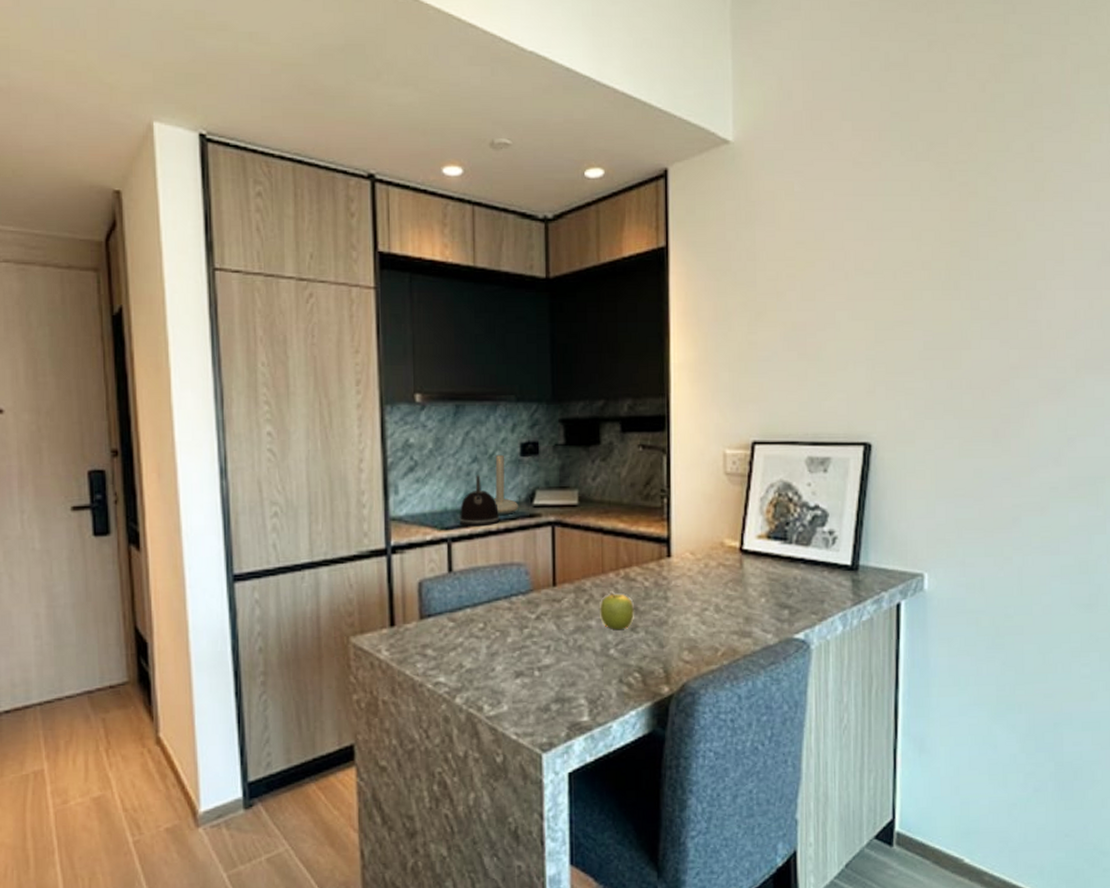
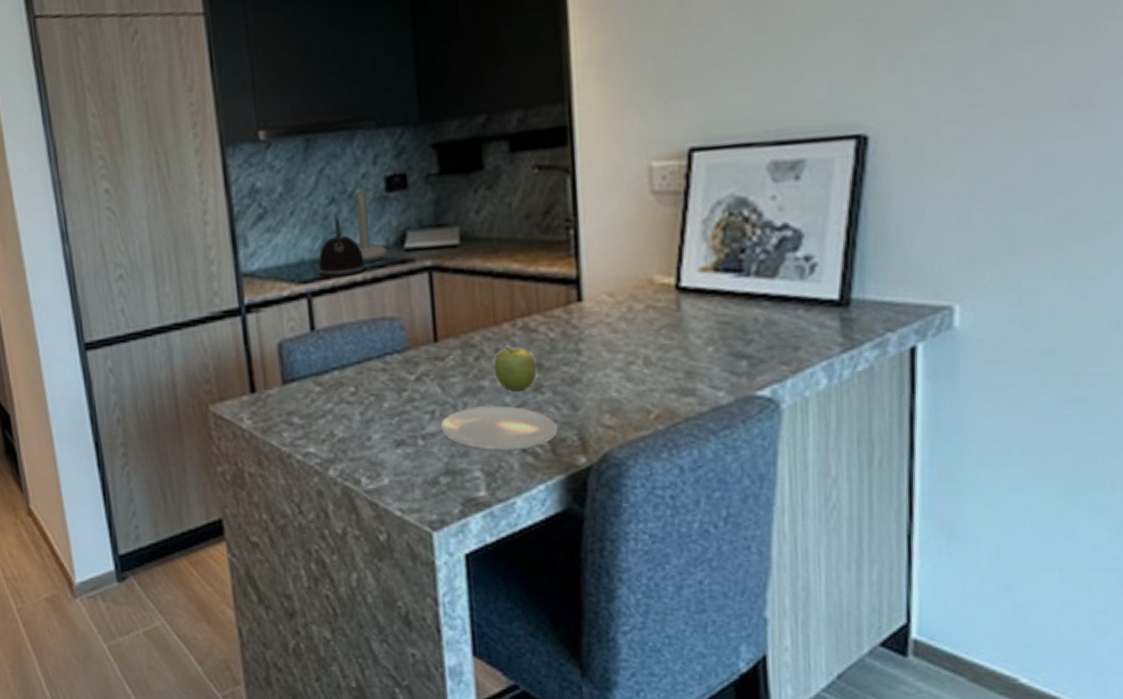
plate: none [554,642,649,682] -> present [440,405,559,452]

